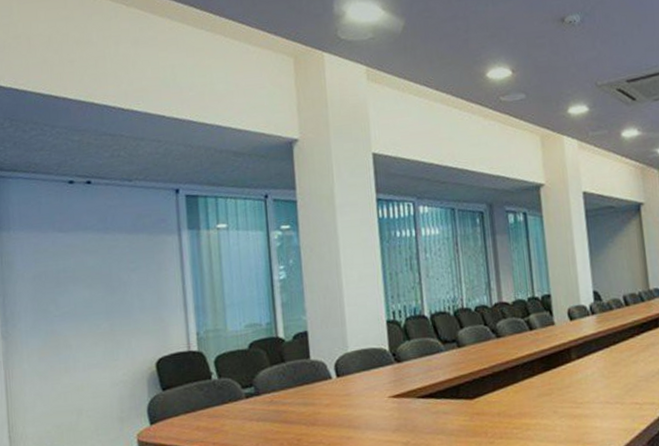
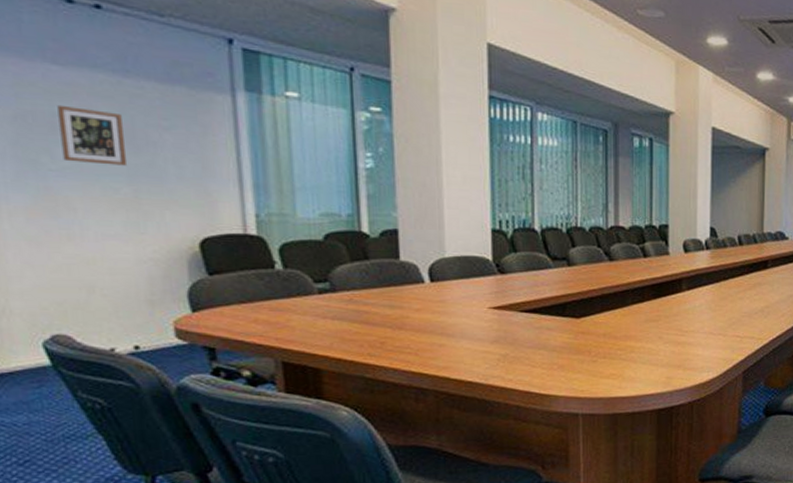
picture frame: none [61,263,106,308] -> present [57,104,128,166]

